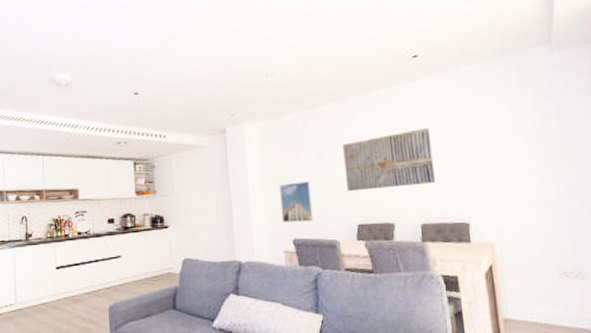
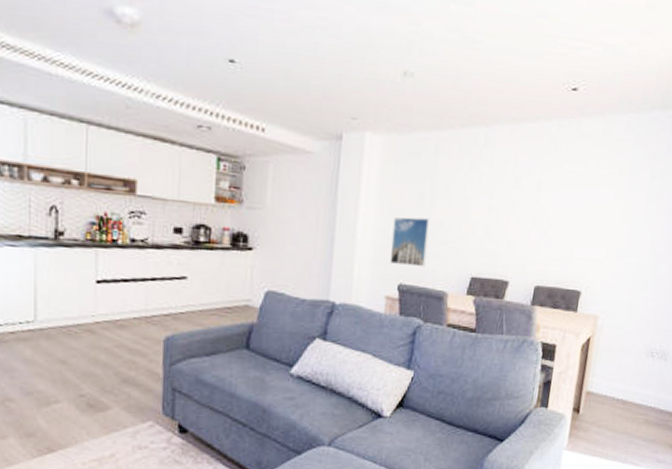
wall art: present [343,128,436,192] -> none [468,178,568,243]

